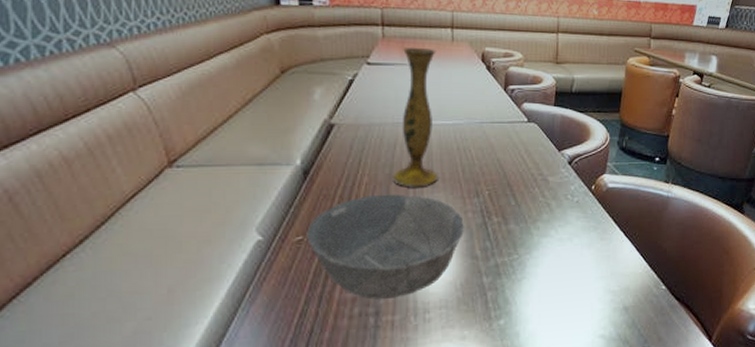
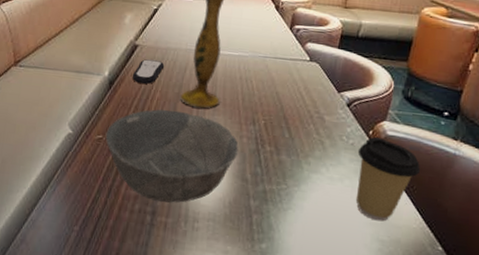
remote control: none [331,140,370,168] -> present [132,59,165,84]
coffee cup: none [583,191,641,273] -> present [357,137,421,222]

